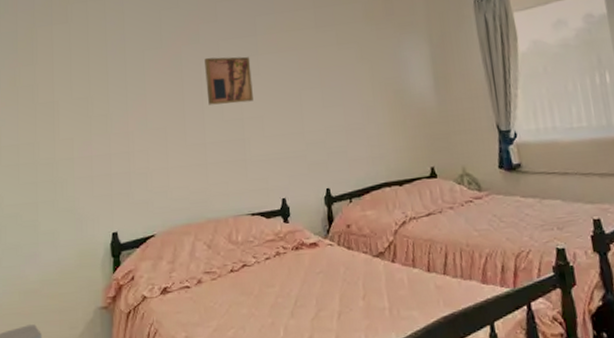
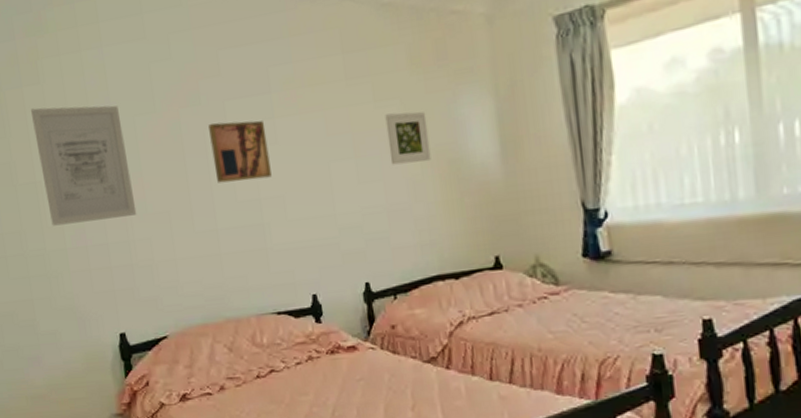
wall art: none [58,41,138,139] -> present [31,105,137,226]
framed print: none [345,53,381,94] -> present [385,111,431,165]

